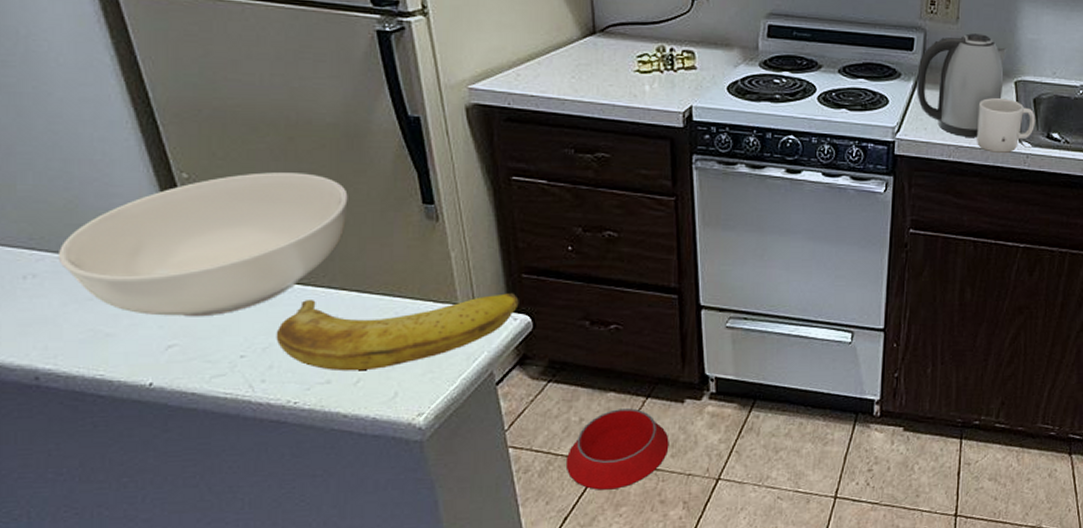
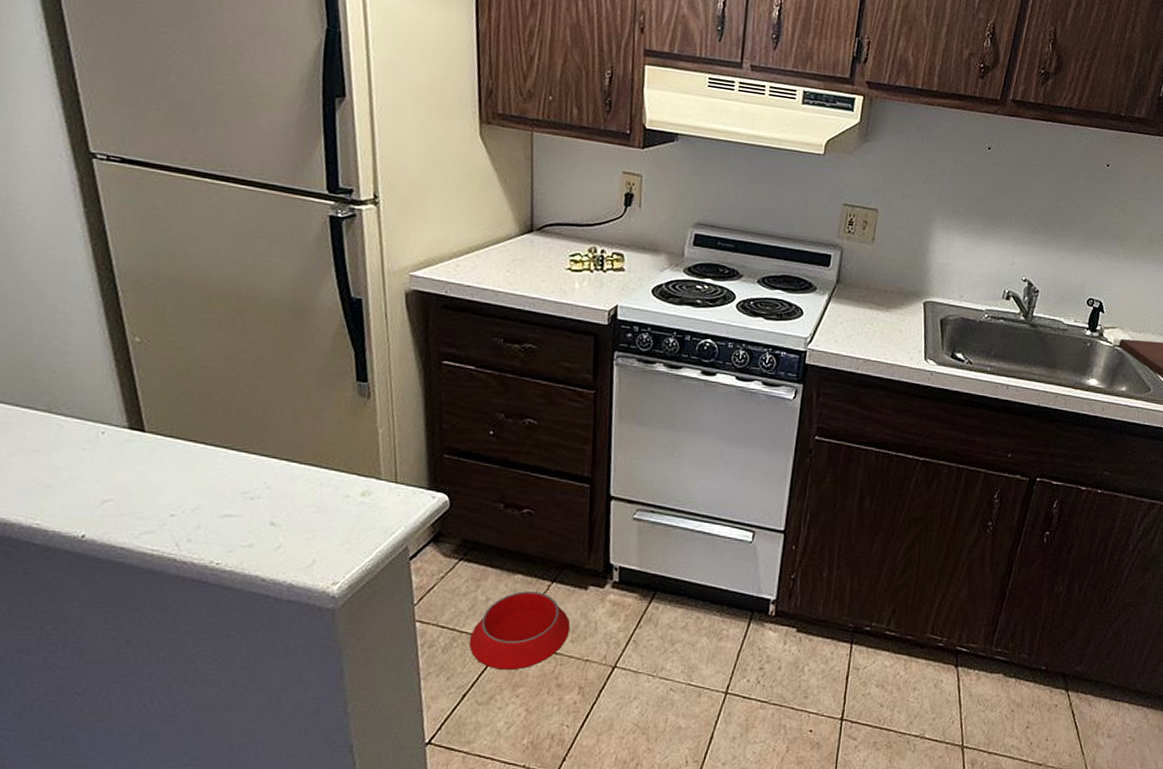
bowl: present [57,172,348,317] -> none [10,341,288,475]
banana: present [276,293,519,372] -> none [205,465,439,538]
kettle: present [917,33,1007,137] -> none [830,254,919,352]
mug: present [977,98,1036,154] -> none [884,316,942,370]

